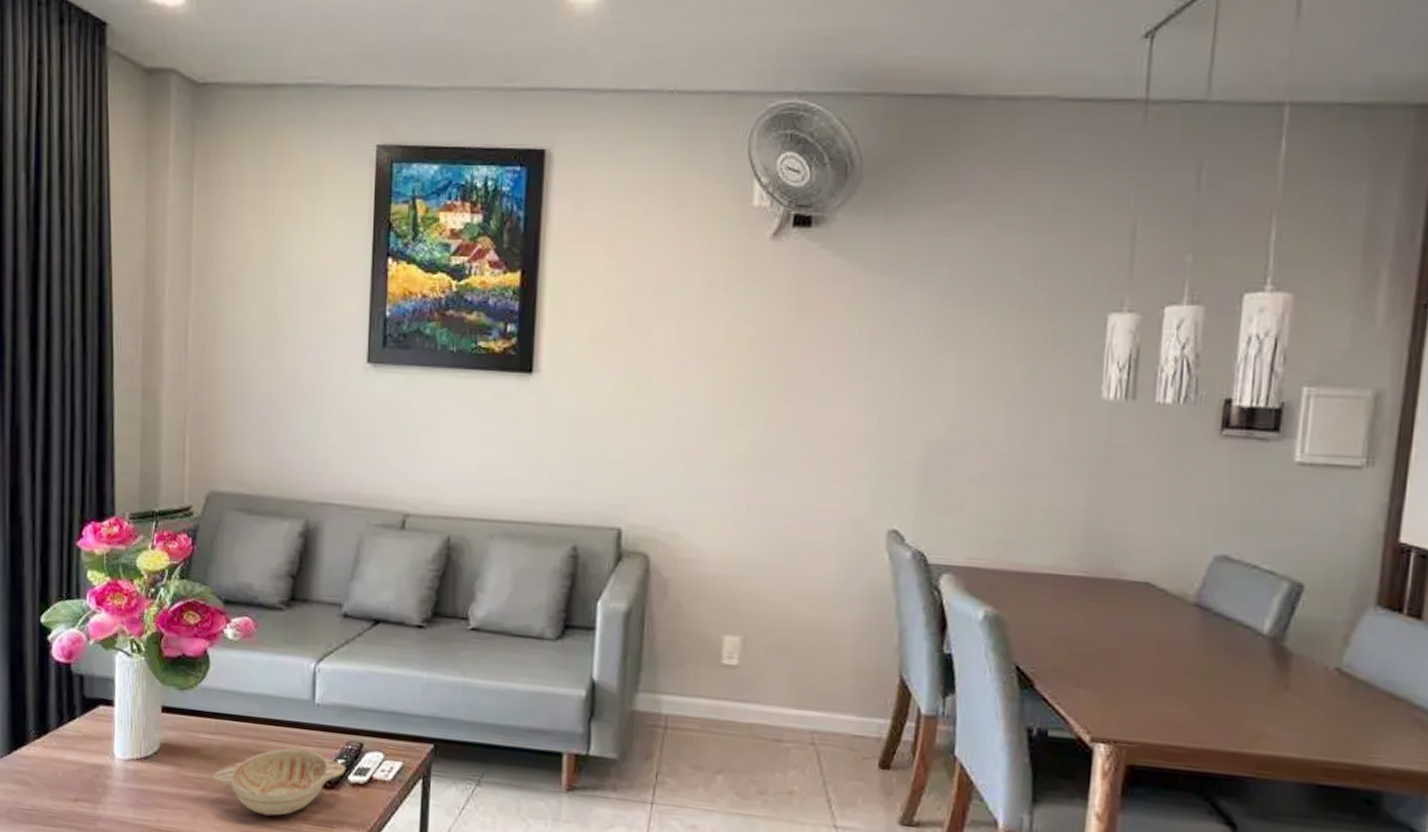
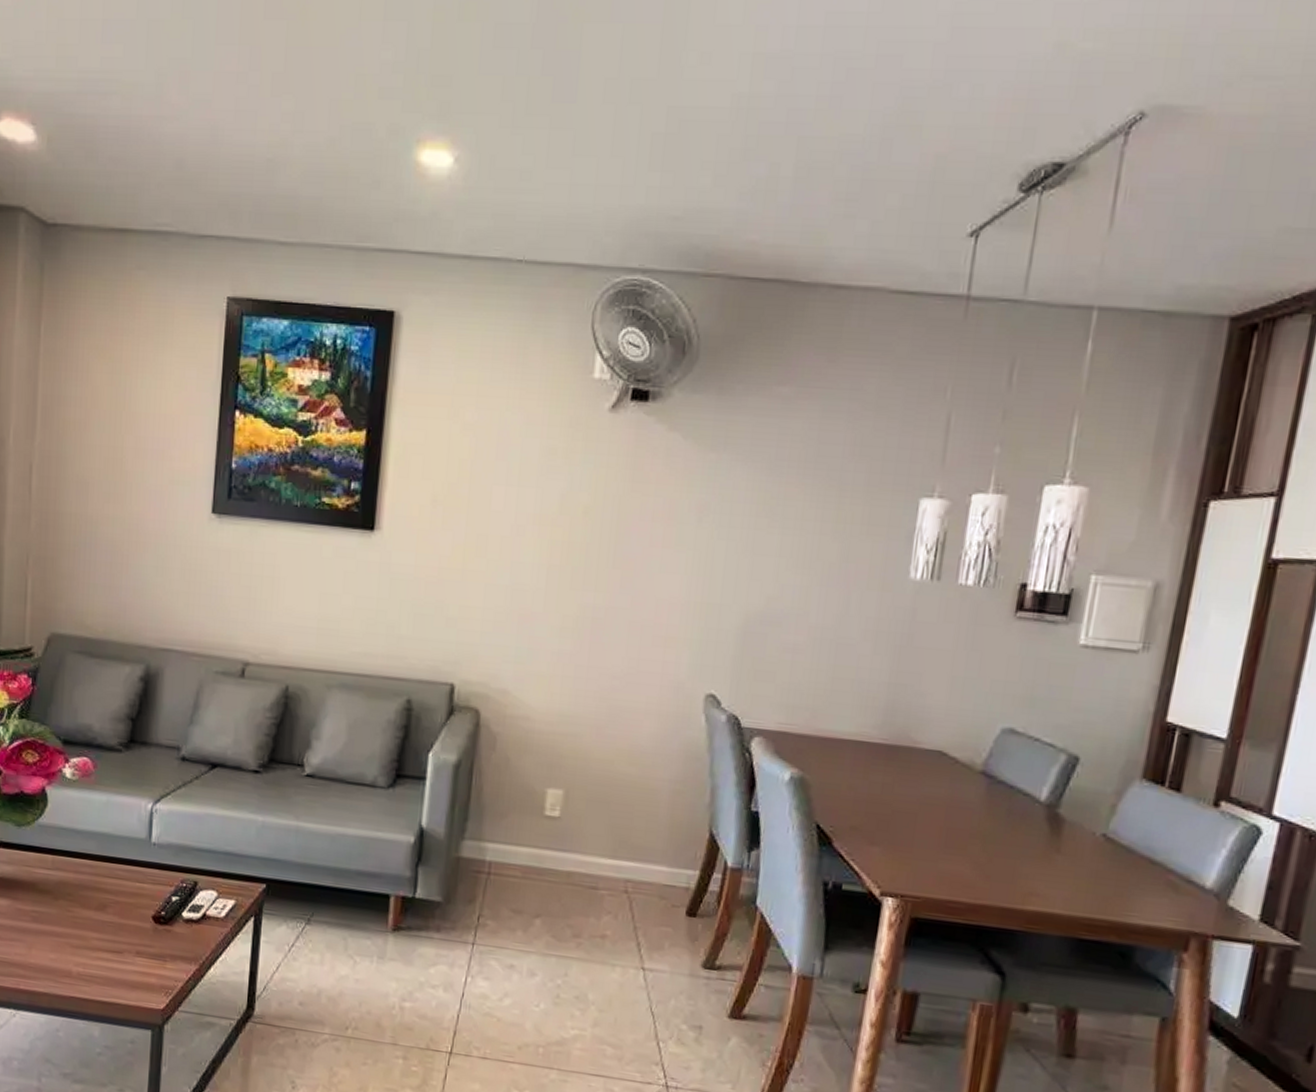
decorative bowl: present [212,748,346,816] -> none [48,884,180,949]

